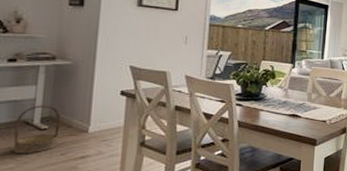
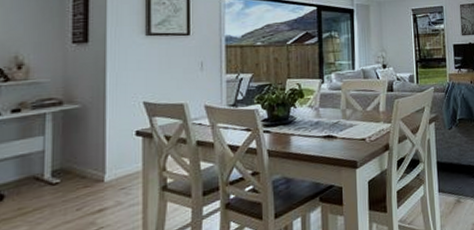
basket: present [13,105,61,154] -> none [23,156,73,215]

